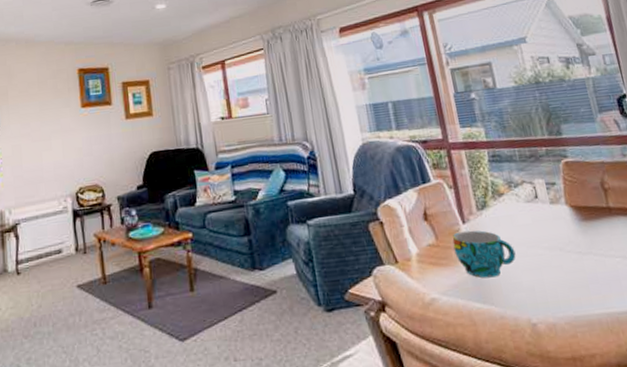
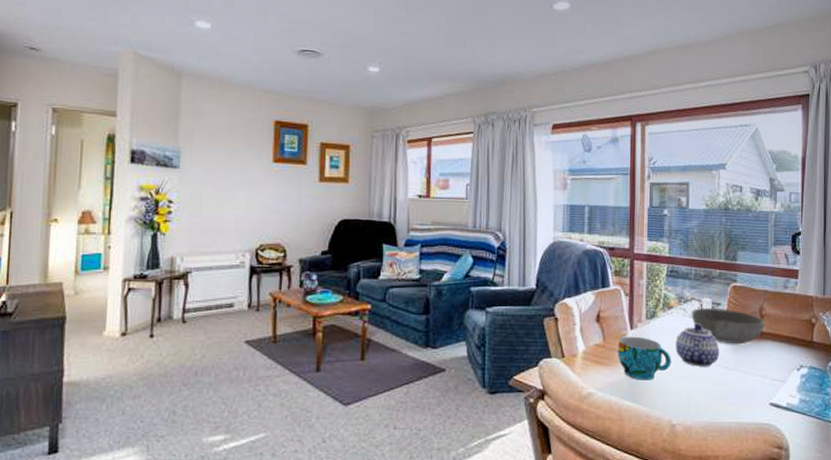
teapot: none [514,207,568,256] -> present [675,323,720,367]
bowl: none [525,188,612,226] -> present [691,307,765,345]

